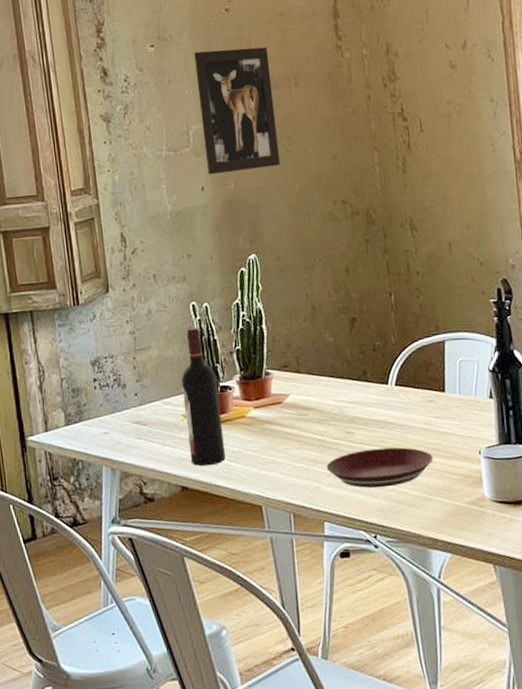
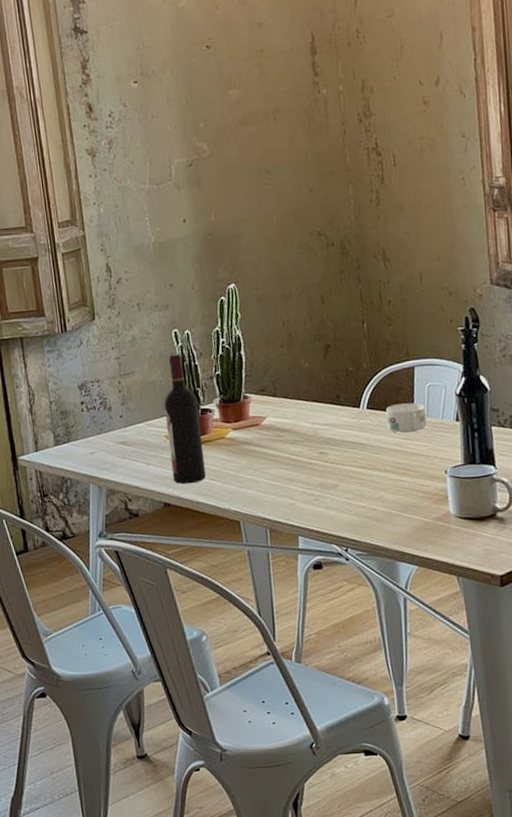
wall art: present [194,47,280,175] -> none [176,83,259,207]
plate: present [326,447,434,488] -> none [300,466,402,505]
mug: none [415,379,459,411] -> present [385,402,427,433]

